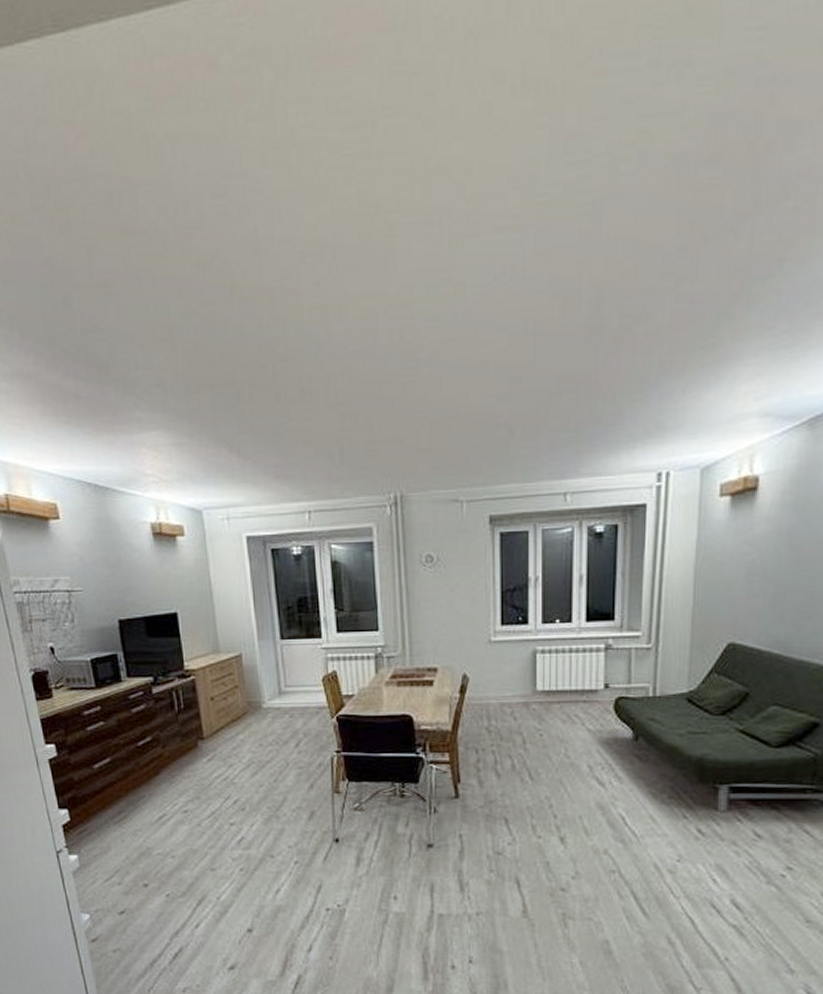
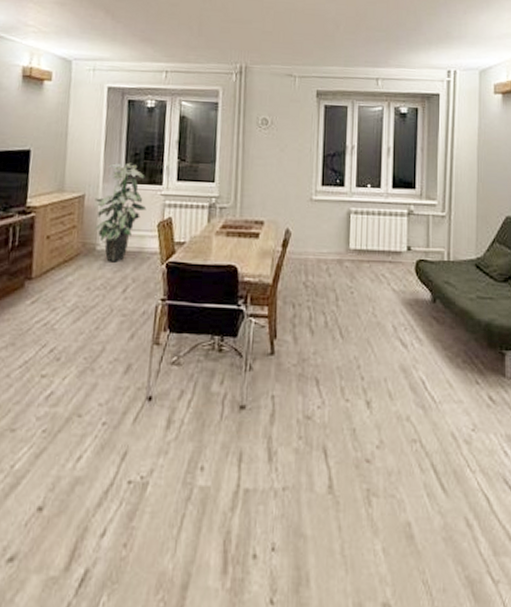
indoor plant: none [253,617,308,719] -> present [95,162,147,262]

